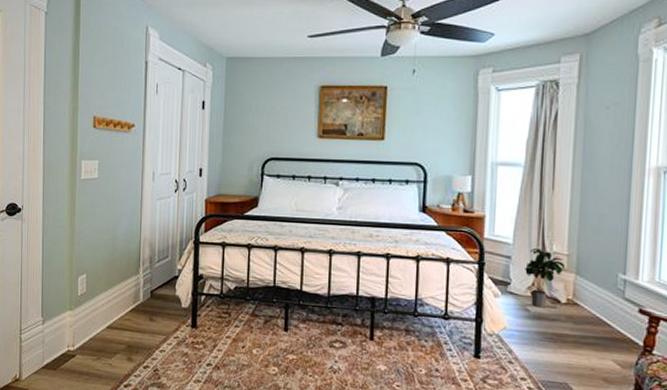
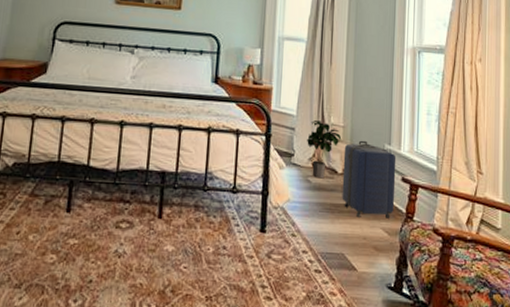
suitcase: none [565,269,633,351] -> present [342,140,396,219]

